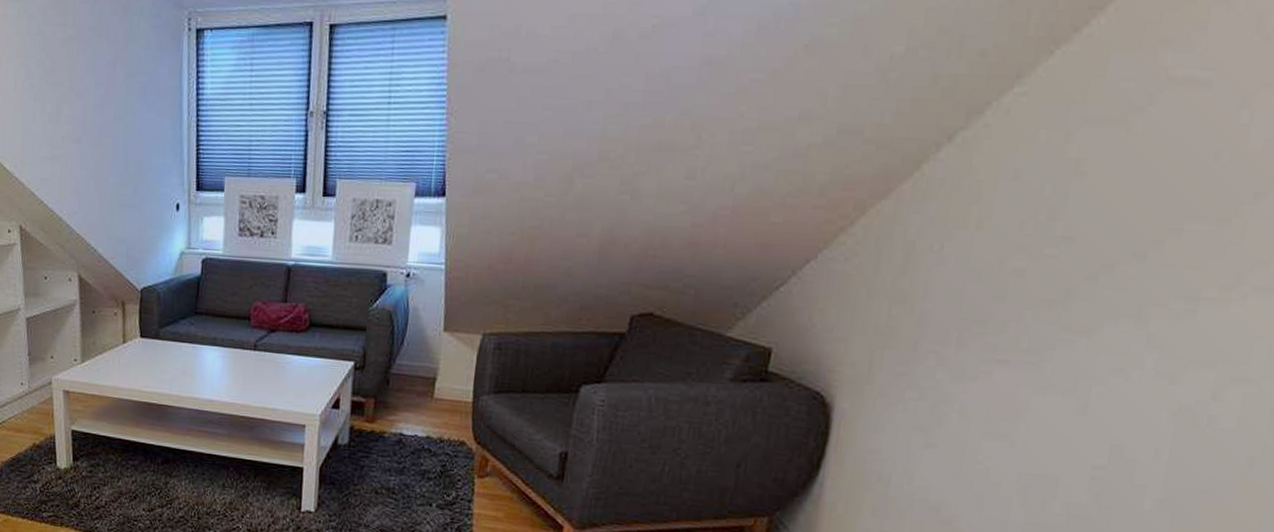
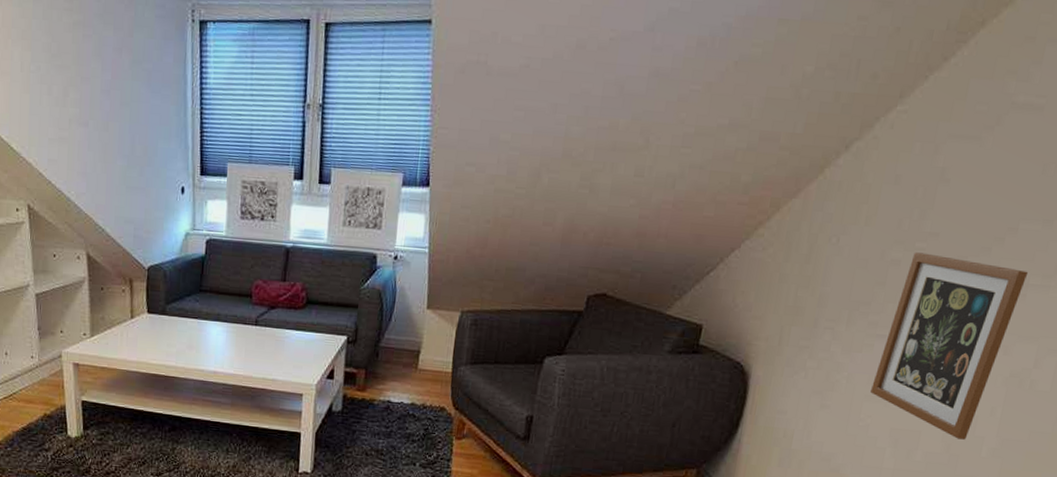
picture frame: none [990,260,1200,489] -> present [871,252,1029,440]

